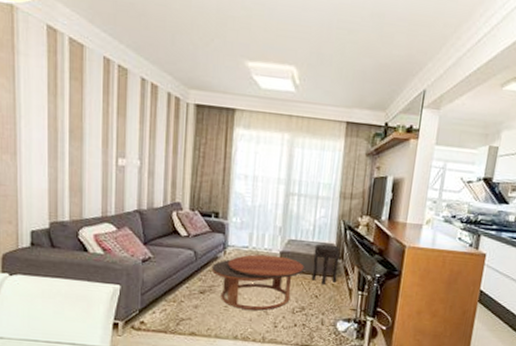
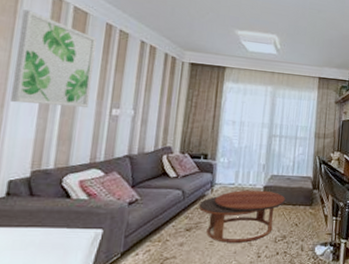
wall art: none [19,43,96,156] -> present [9,9,97,107]
side table: present [311,243,341,284] -> none [292,177,317,213]

